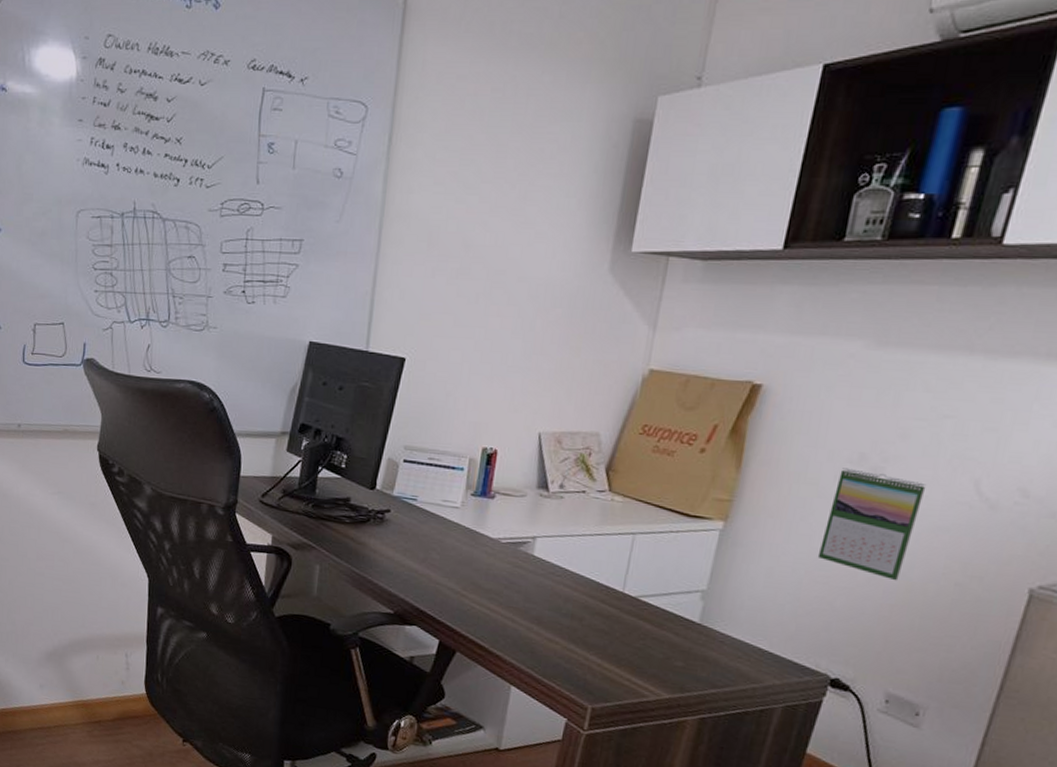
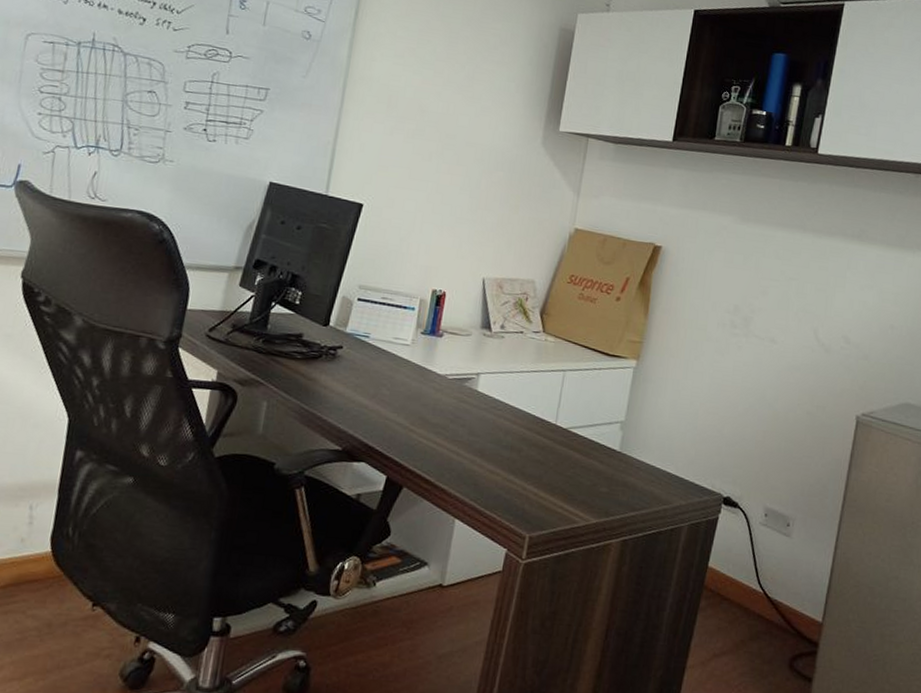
calendar: present [817,468,927,581] -> none [708,317,782,411]

